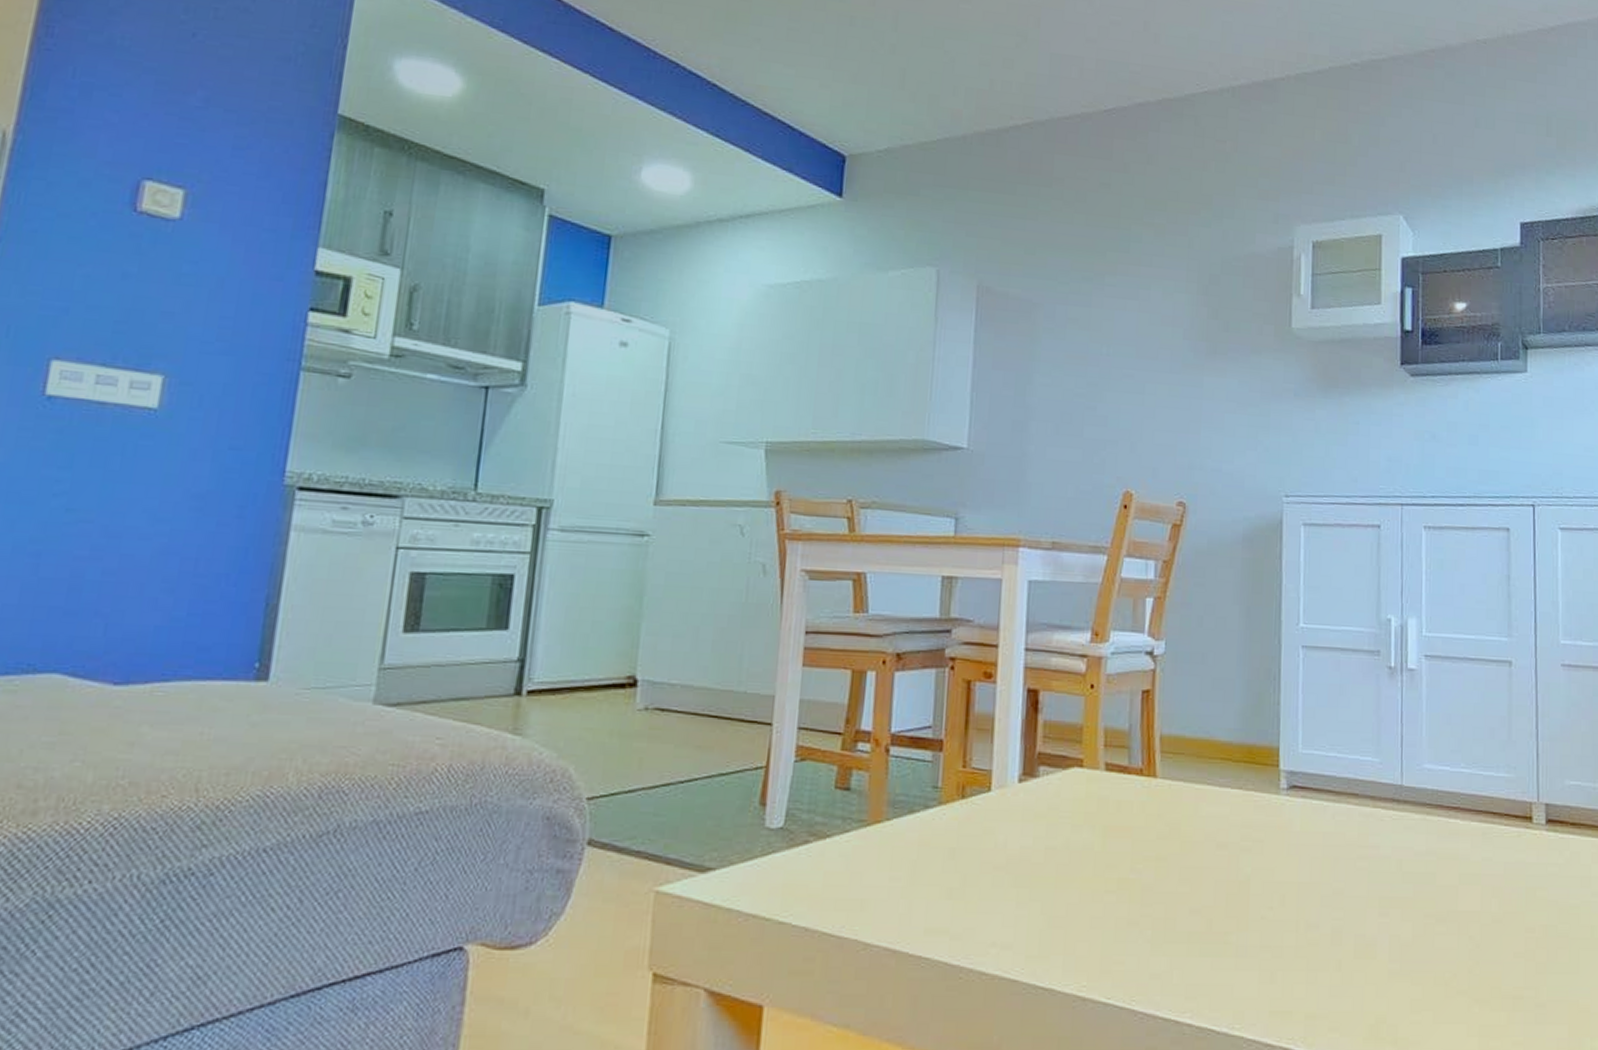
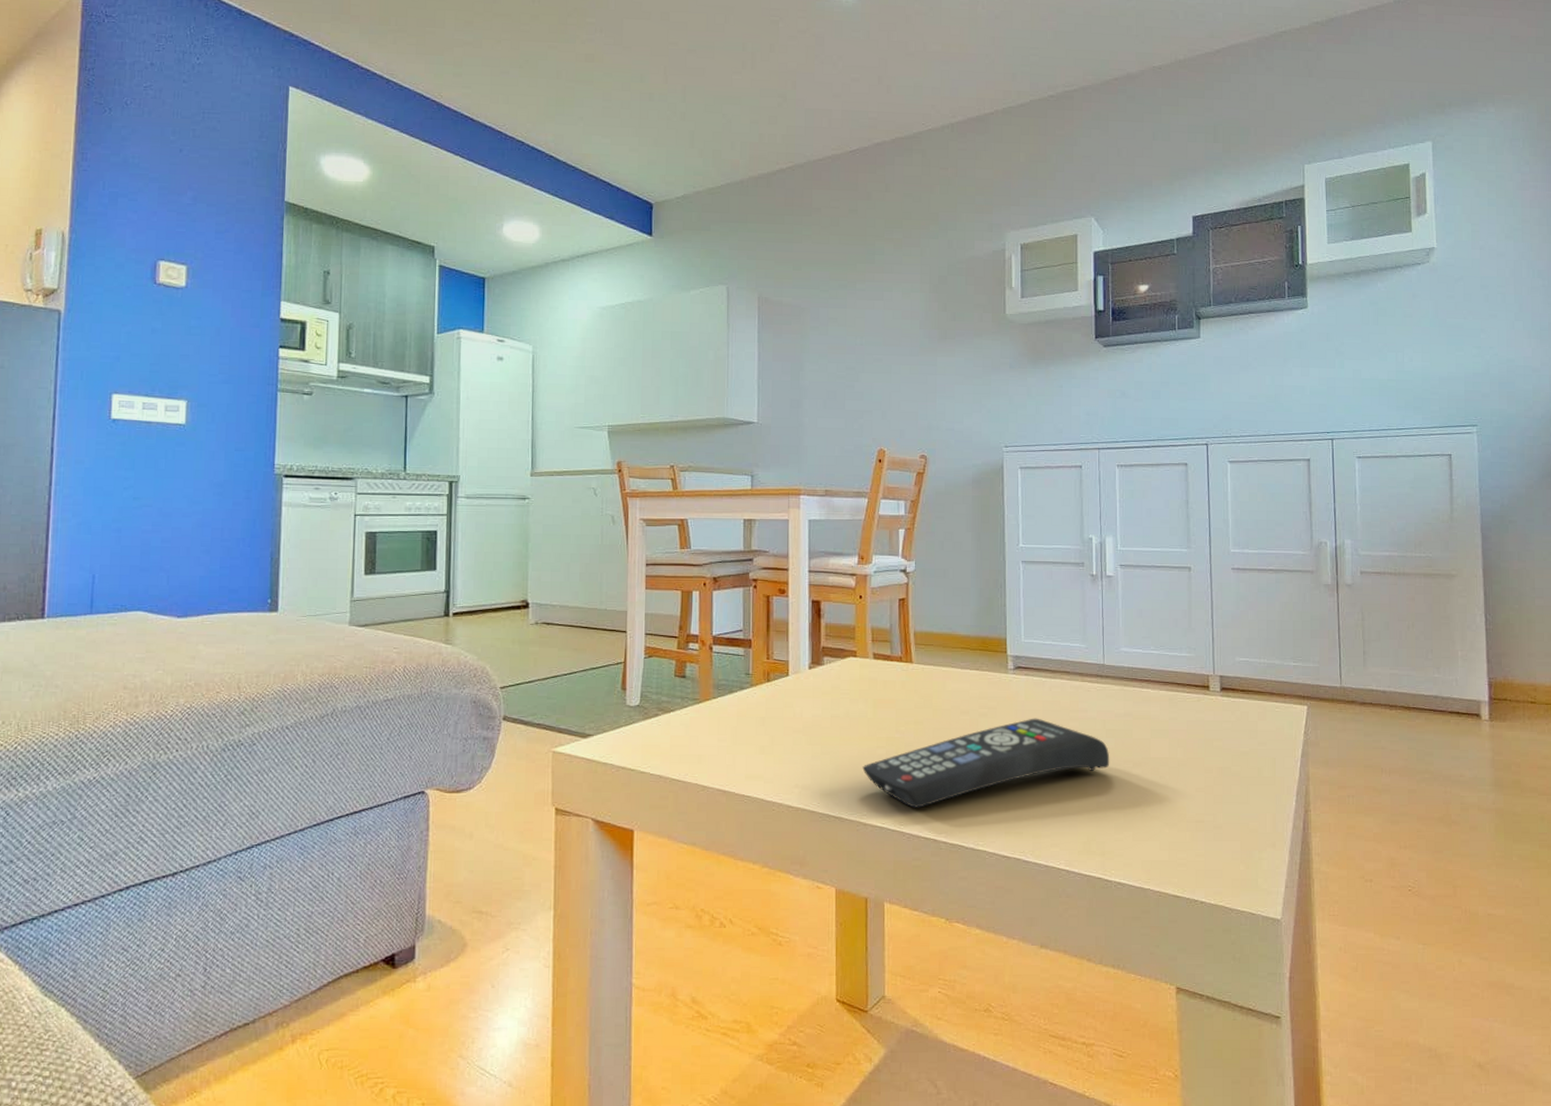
remote control: none [1084,855,1407,977] -> present [862,718,1110,808]

